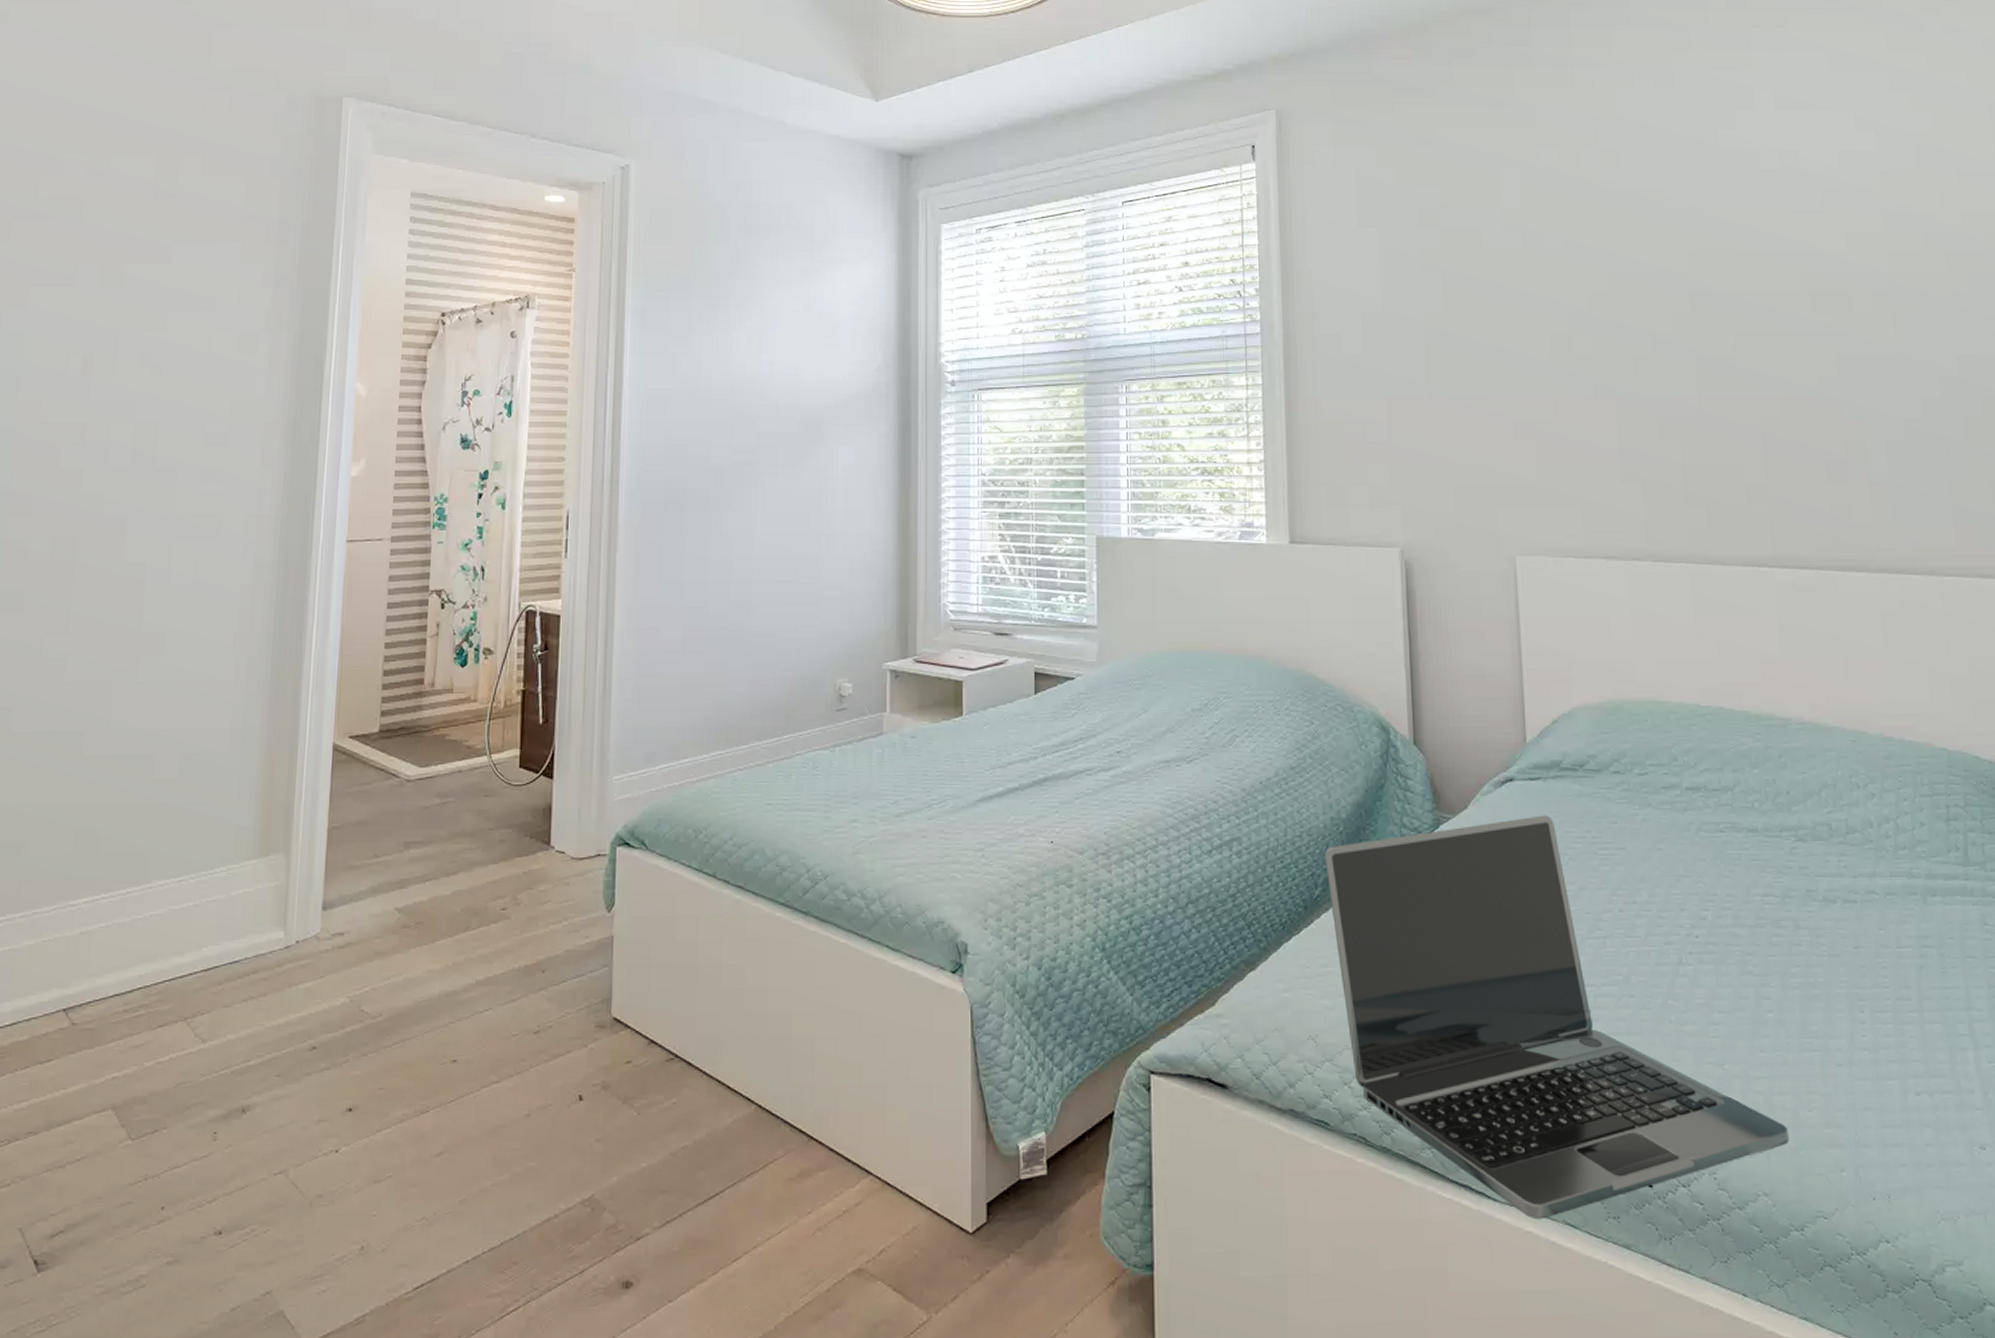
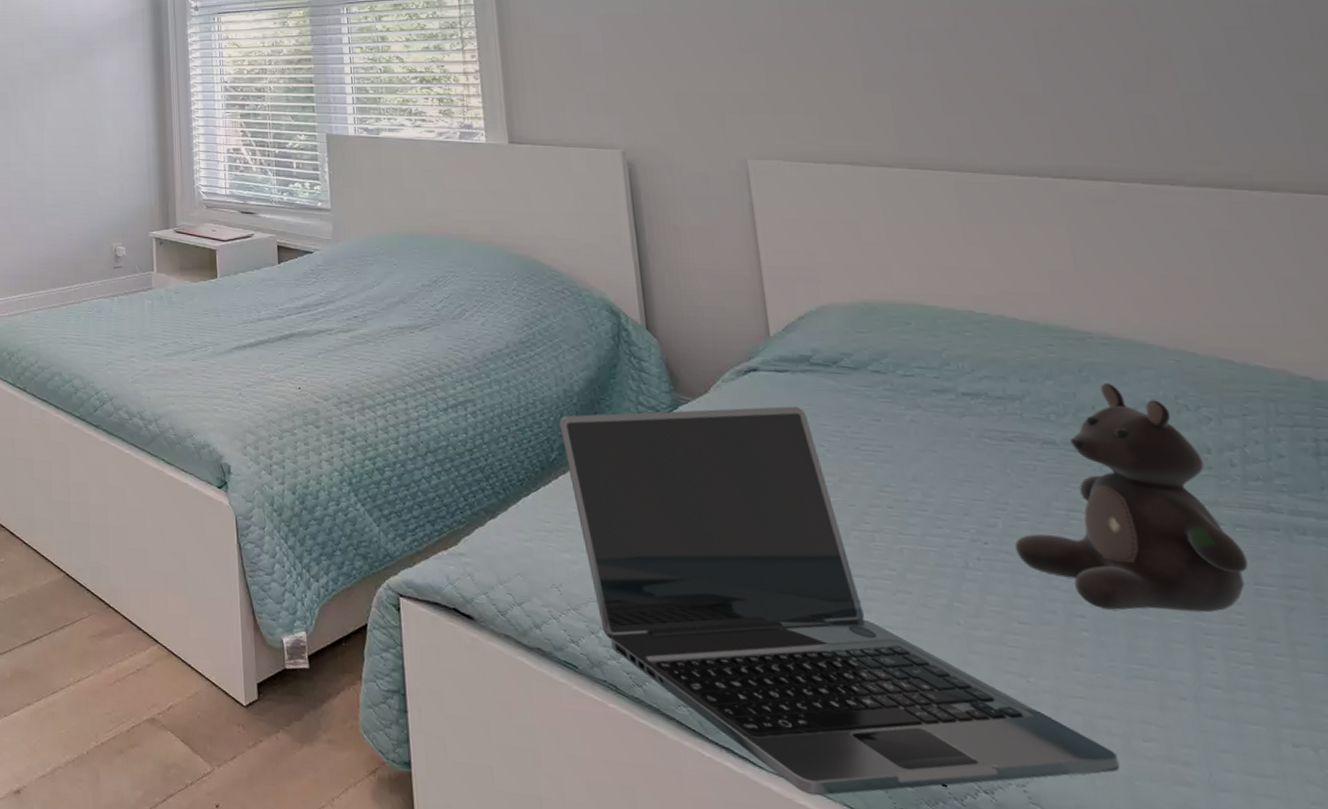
stuffed animal: none [1720,767,1894,988] -> present [1015,382,1248,613]

